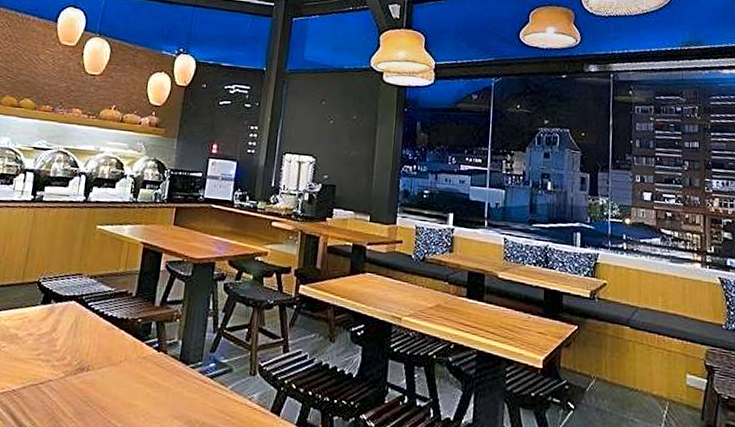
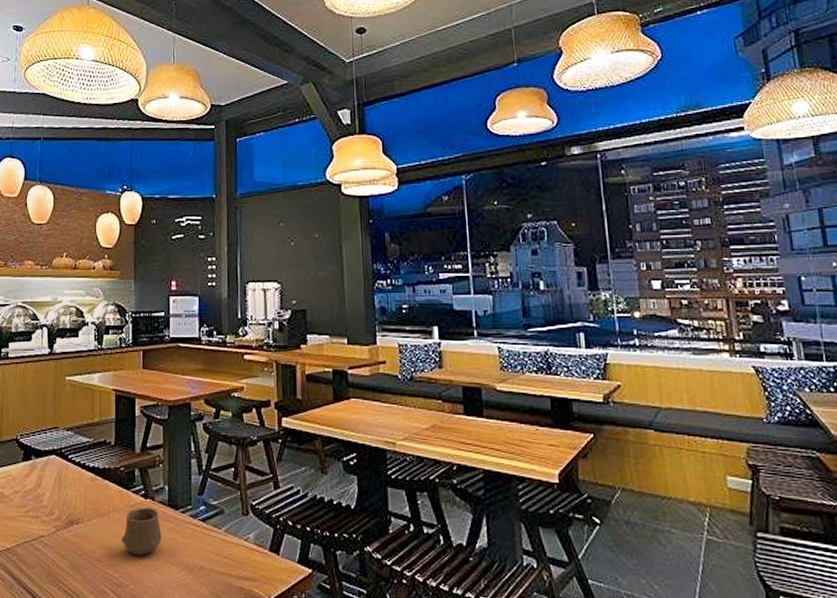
cup: none [129,360,170,407] -> present [122,508,162,555]

